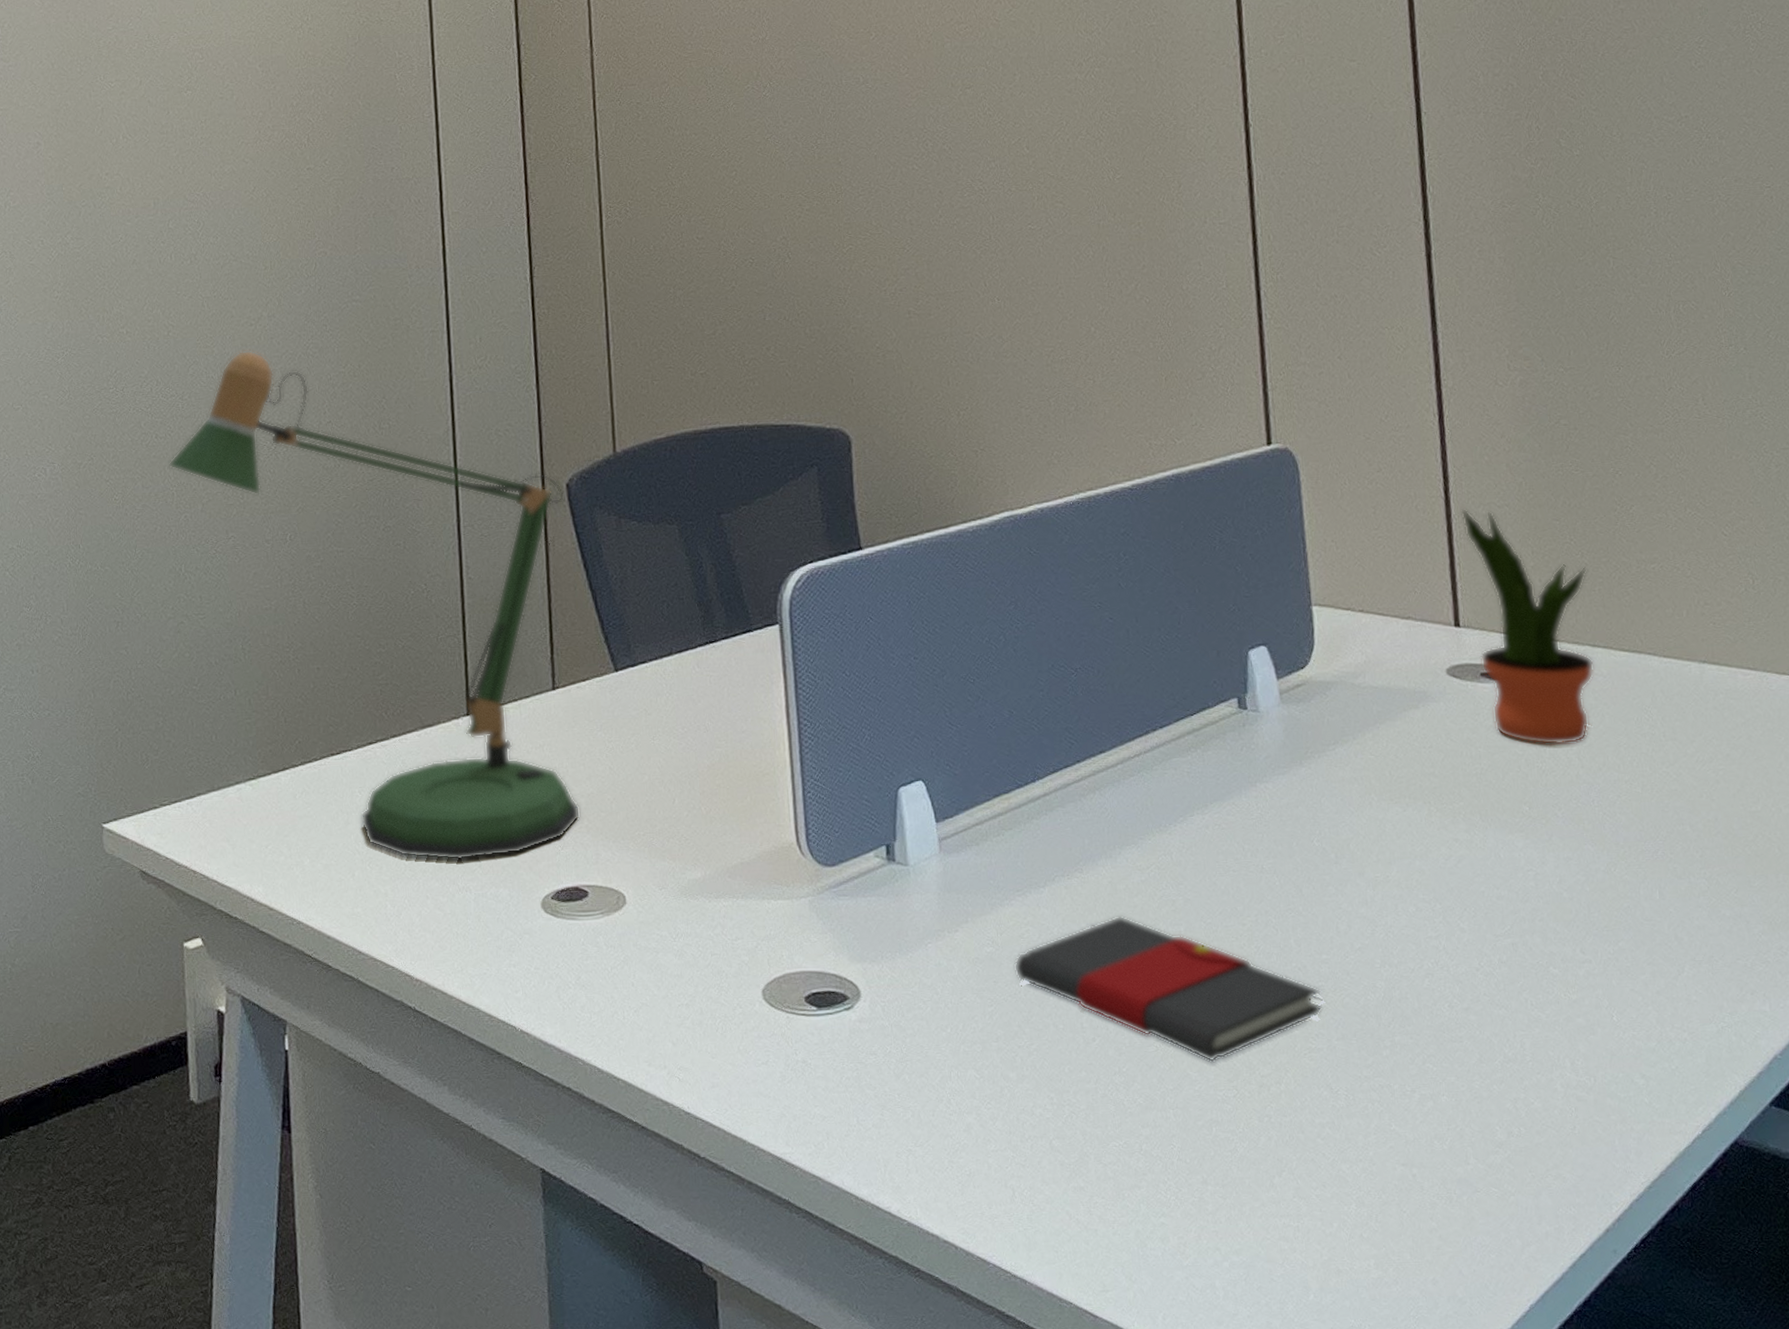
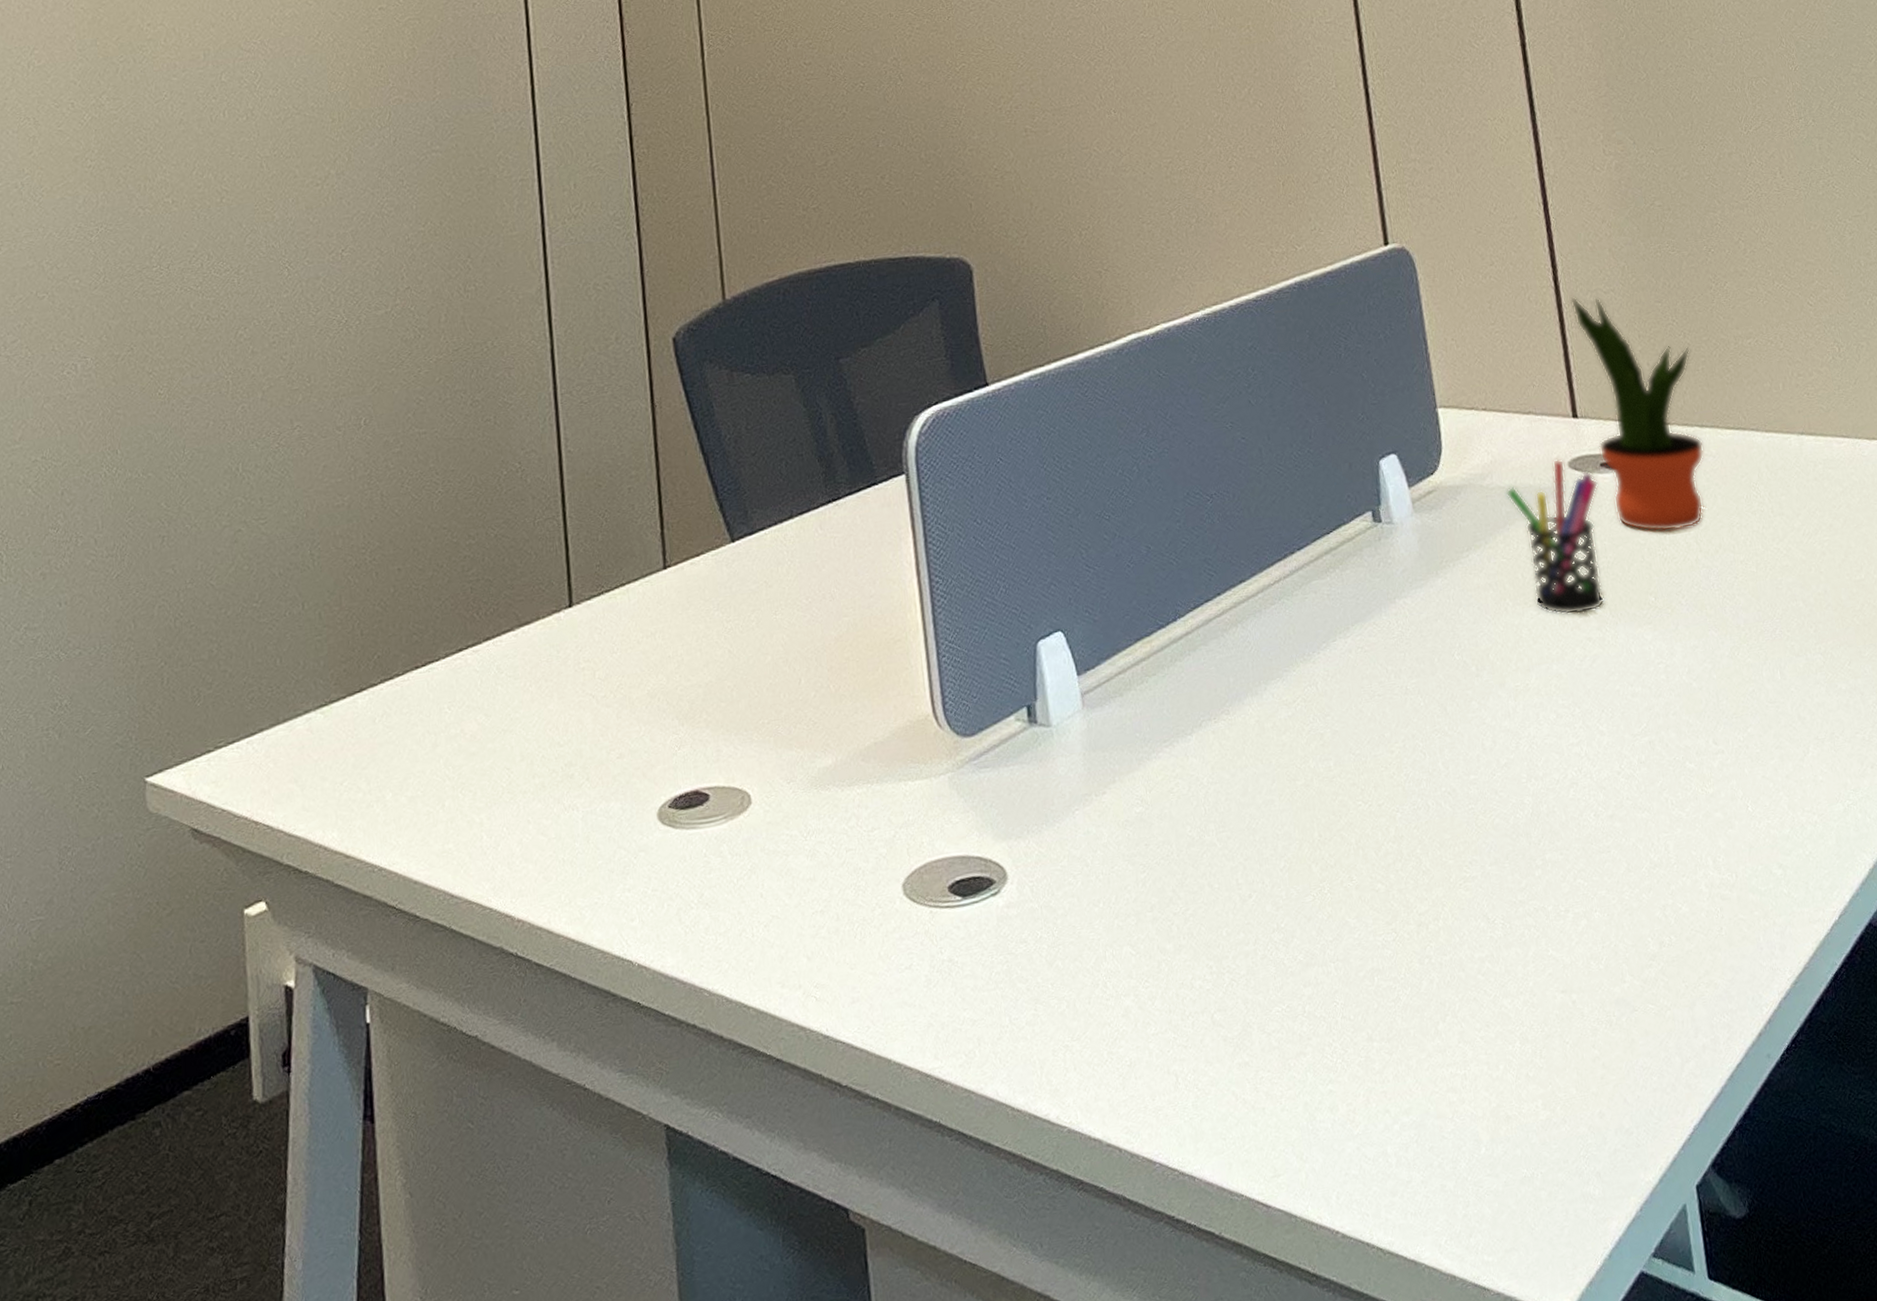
desk lamp: present [168,350,581,861] -> none [222,213,699,779]
book: present [1013,915,1322,1063] -> none [1164,756,1474,906]
pen holder: none [1378,664,1478,816] -> present [1505,458,1605,615]

